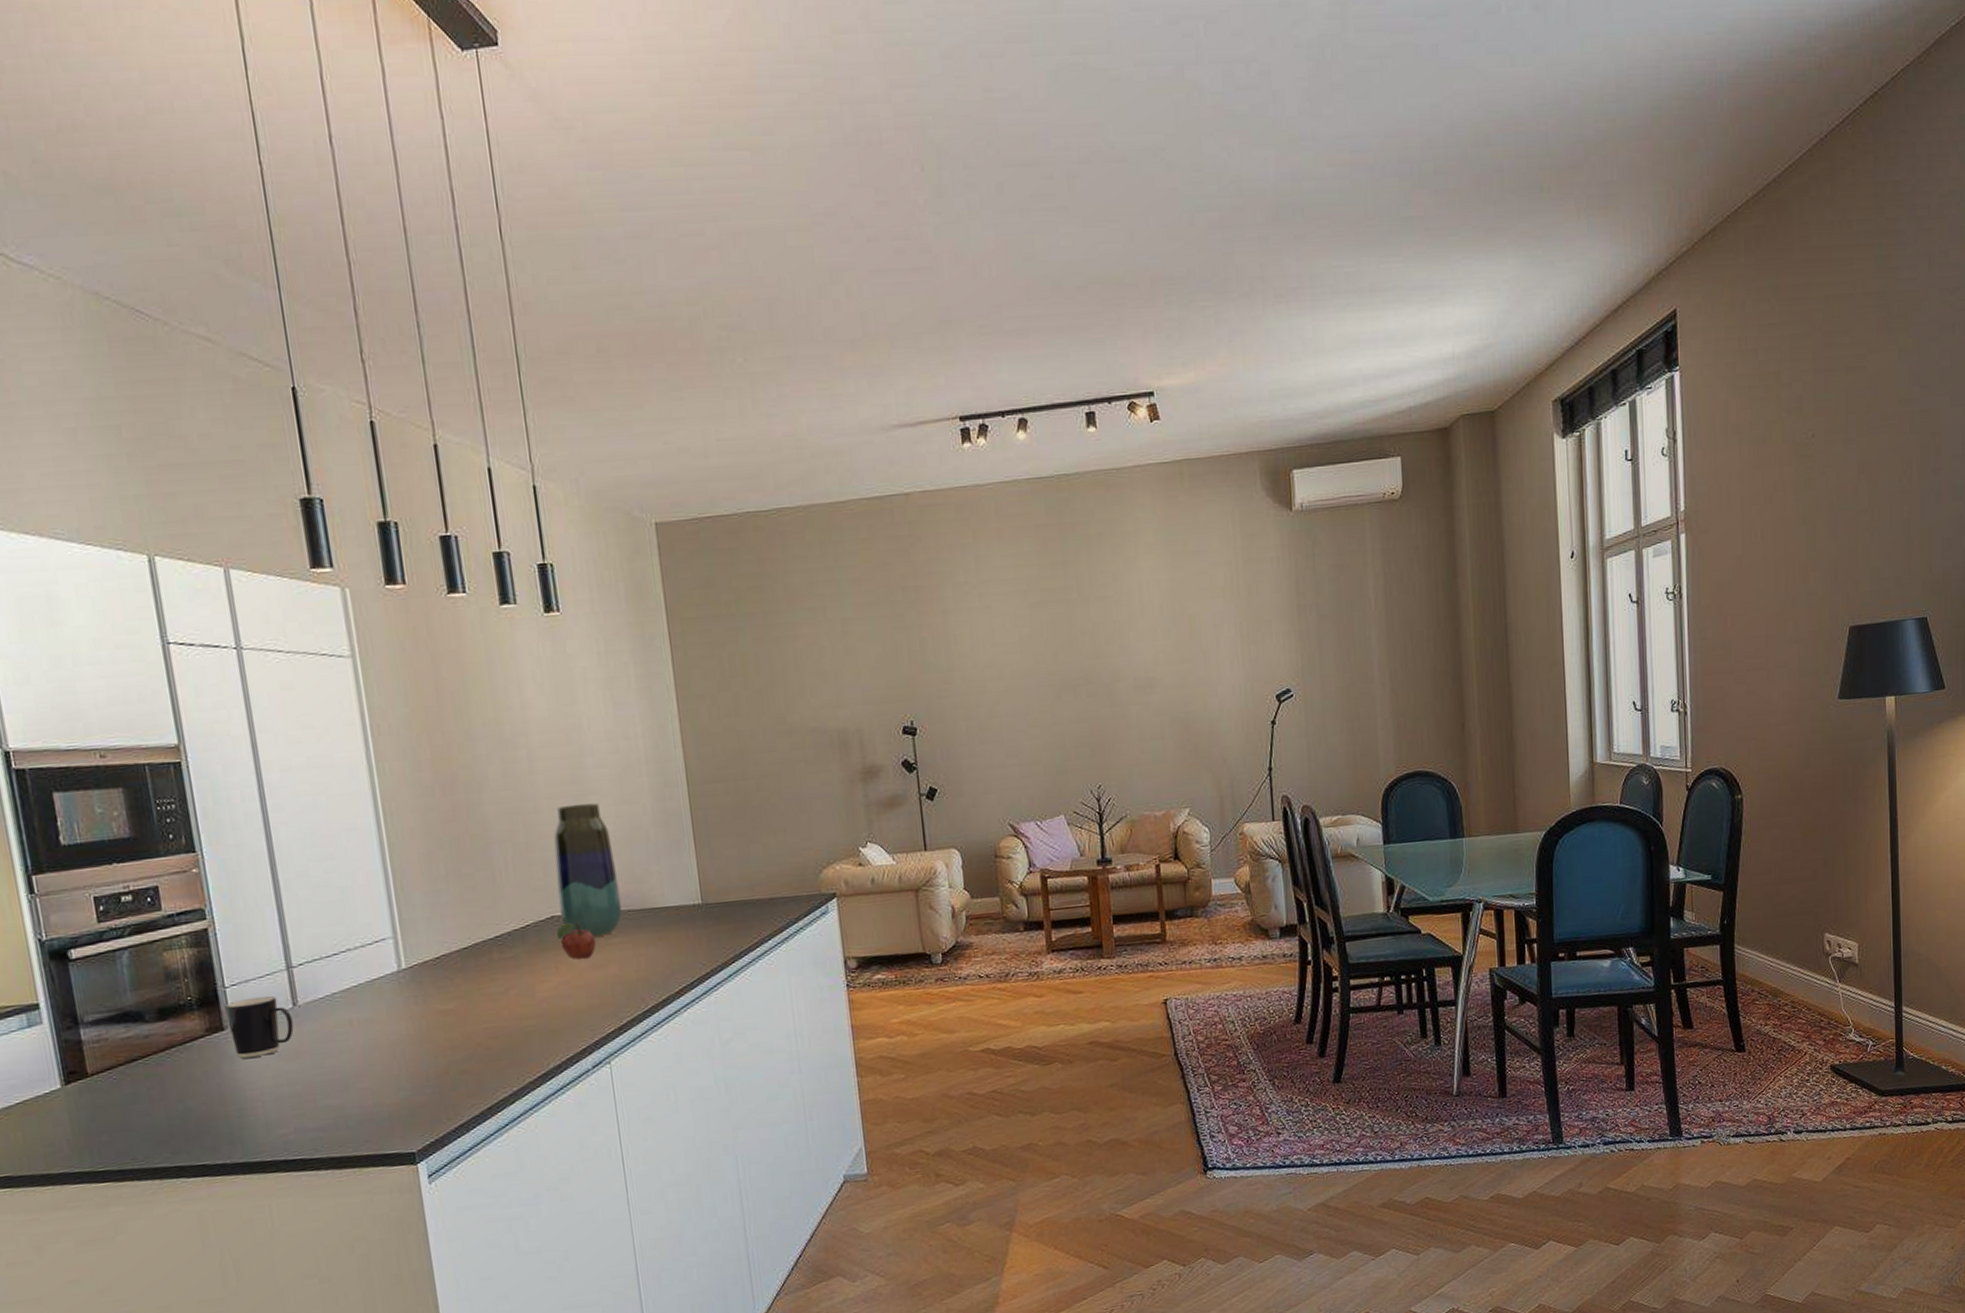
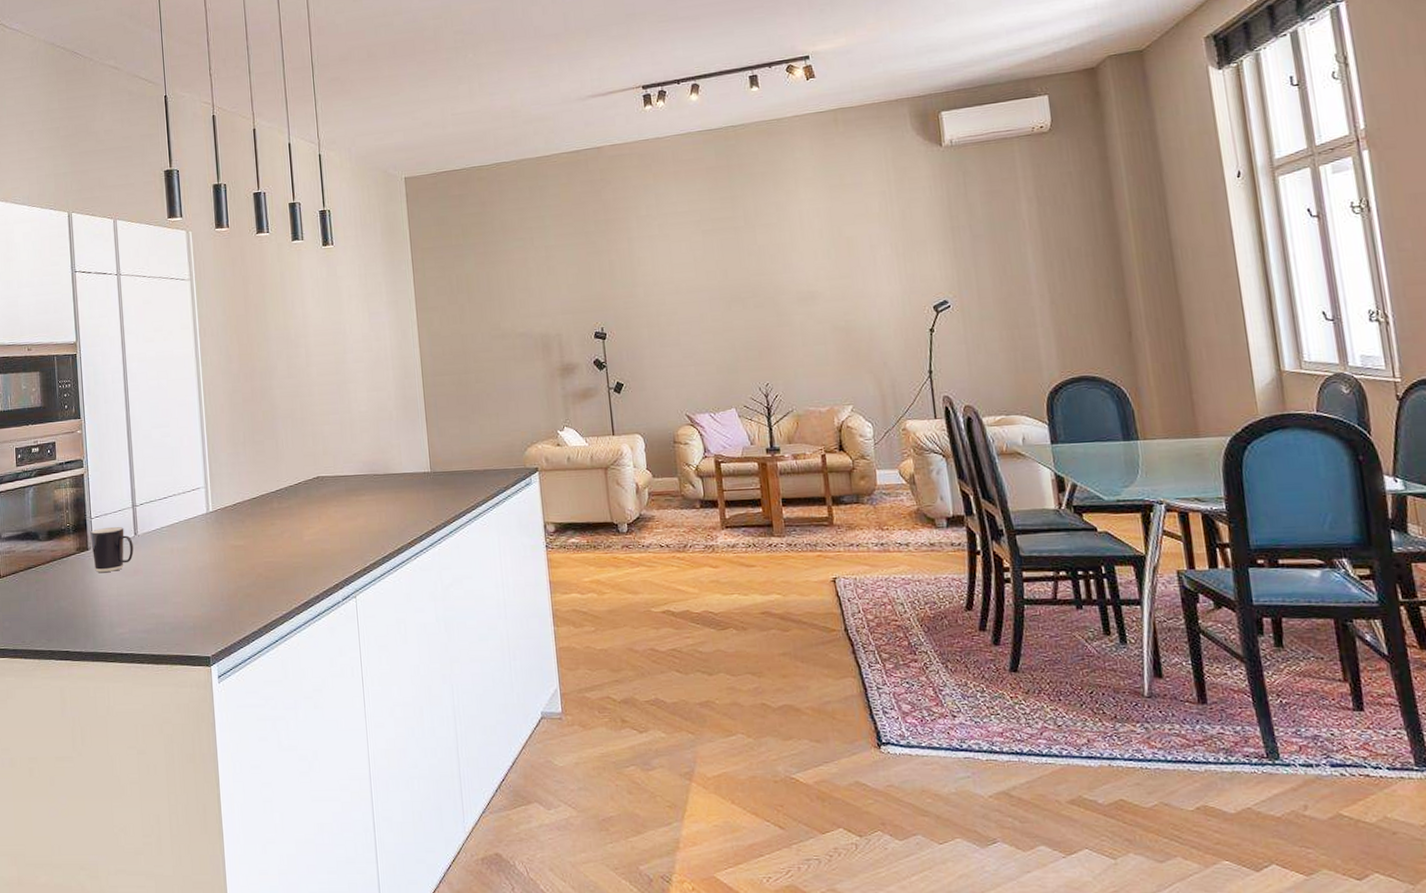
vase: present [553,803,623,937] -> none [321,390,370,494]
fruit: present [557,921,597,961] -> none [321,481,350,513]

